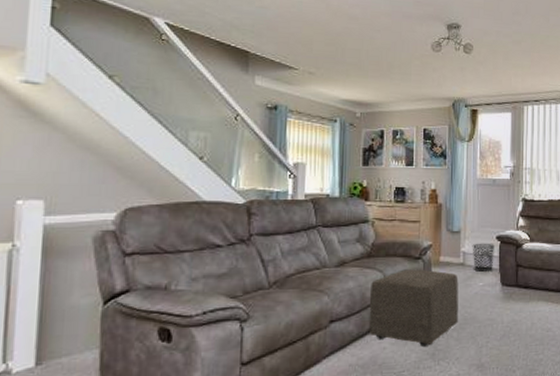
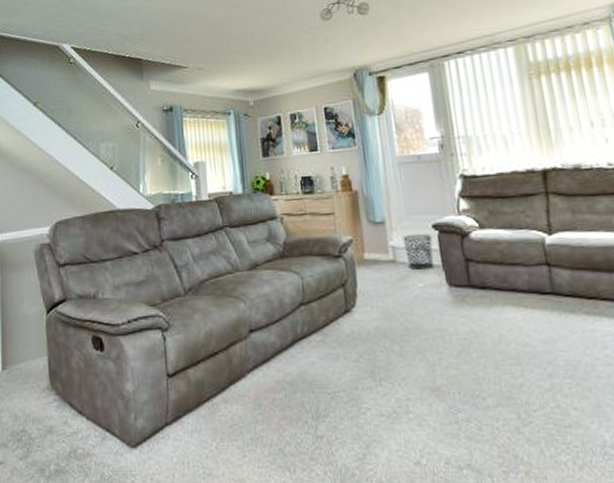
ottoman: present [370,269,459,346] -> none [288,269,398,362]

